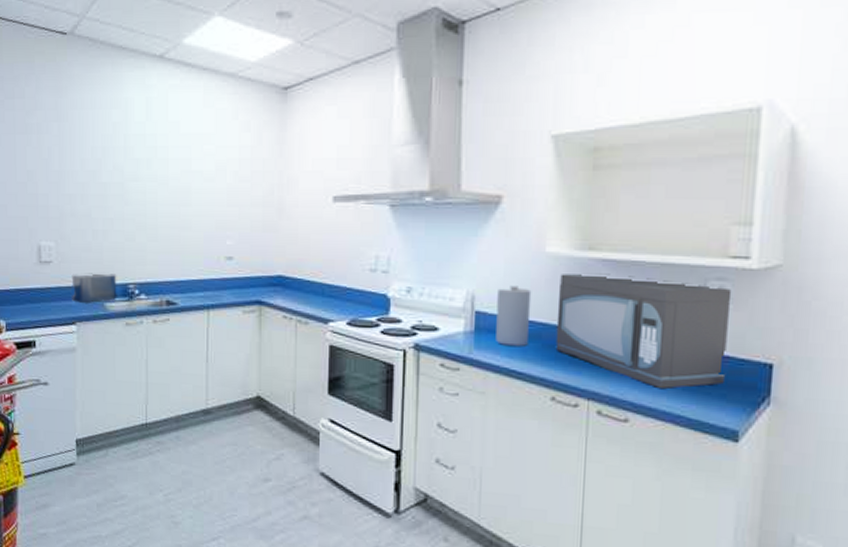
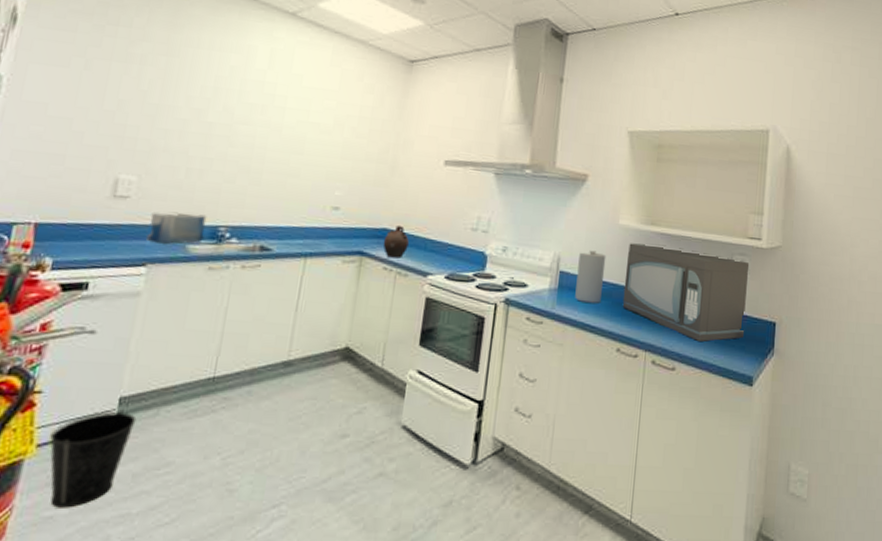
bucket: none [31,449,92,528] -> present [49,409,137,508]
ceramic jug: none [279,270,305,306] -> present [382,225,409,259]

